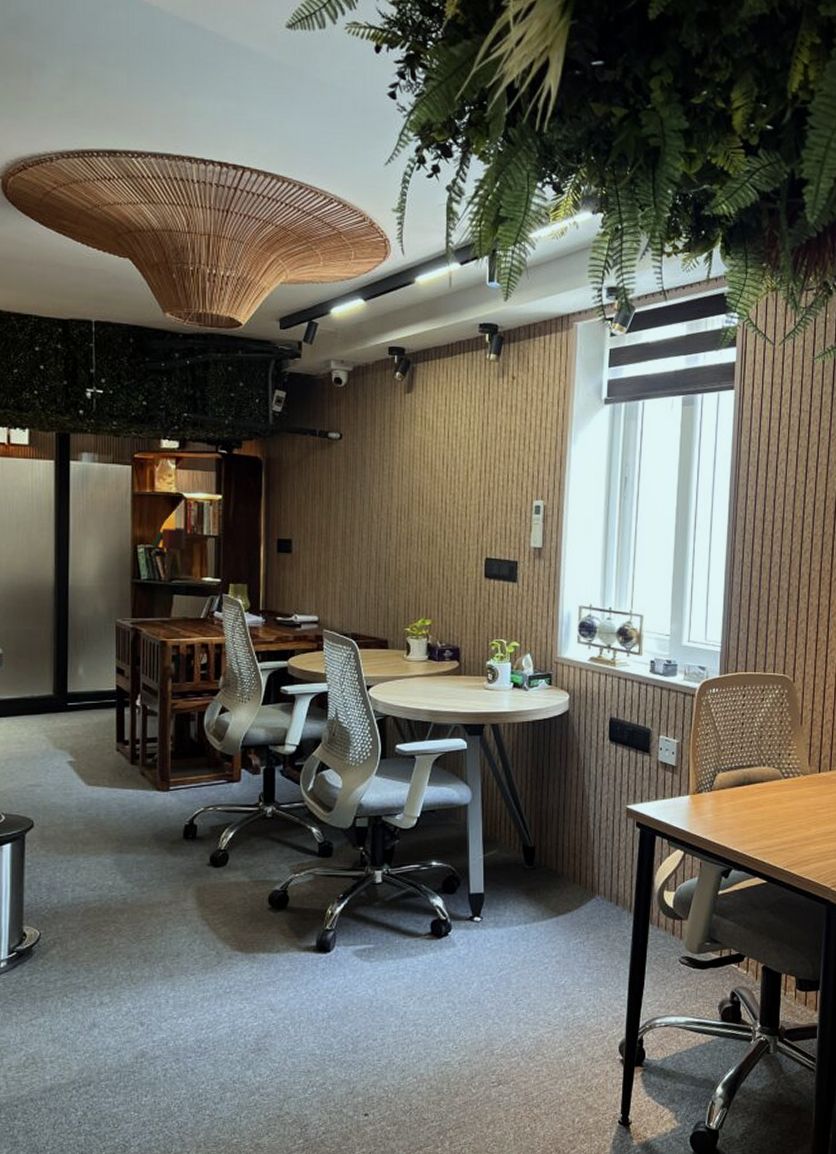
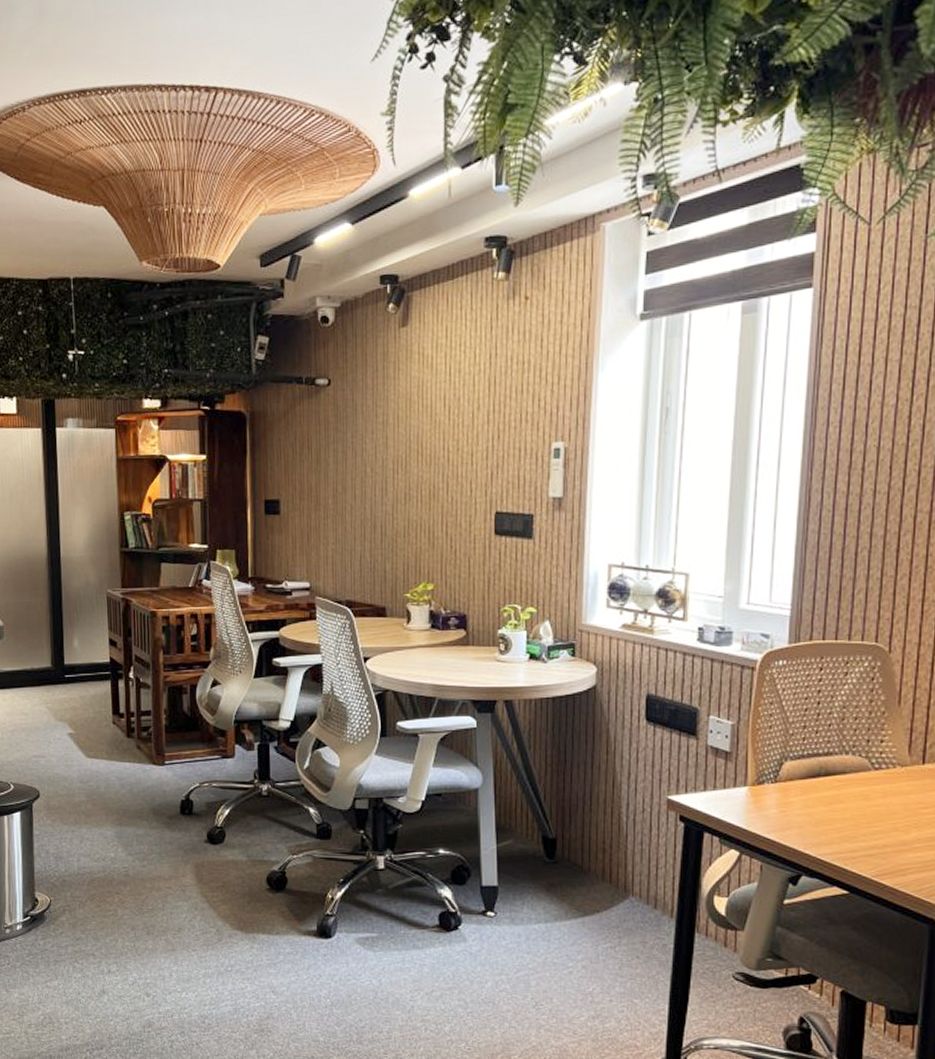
books: present [151,527,186,550] -> none [137,492,172,516]

